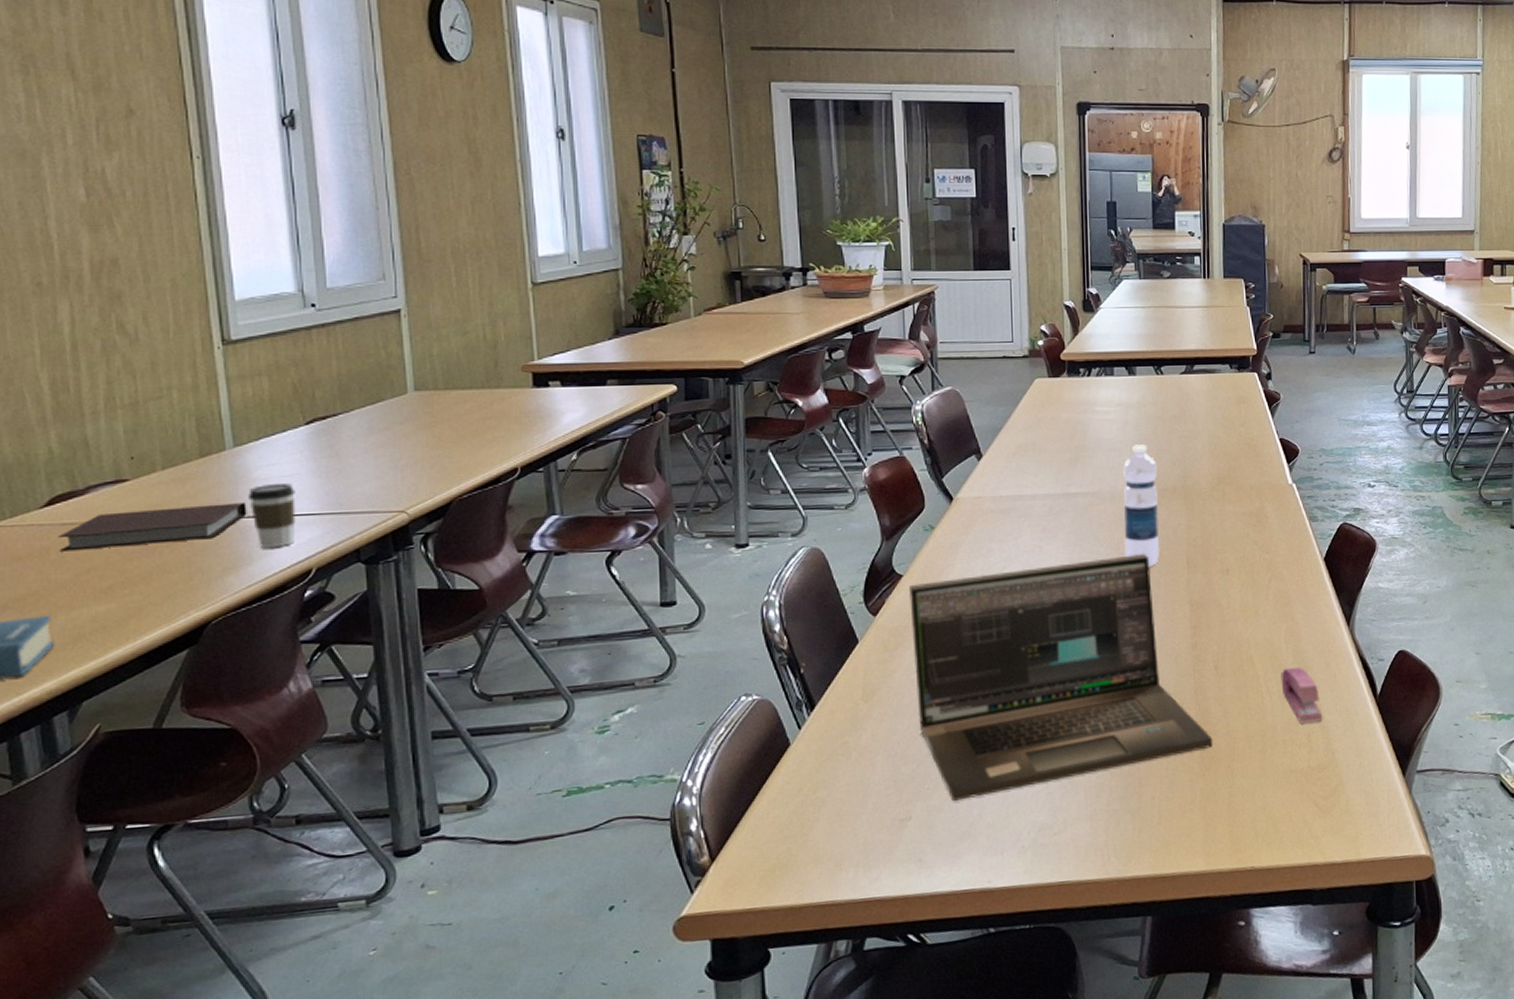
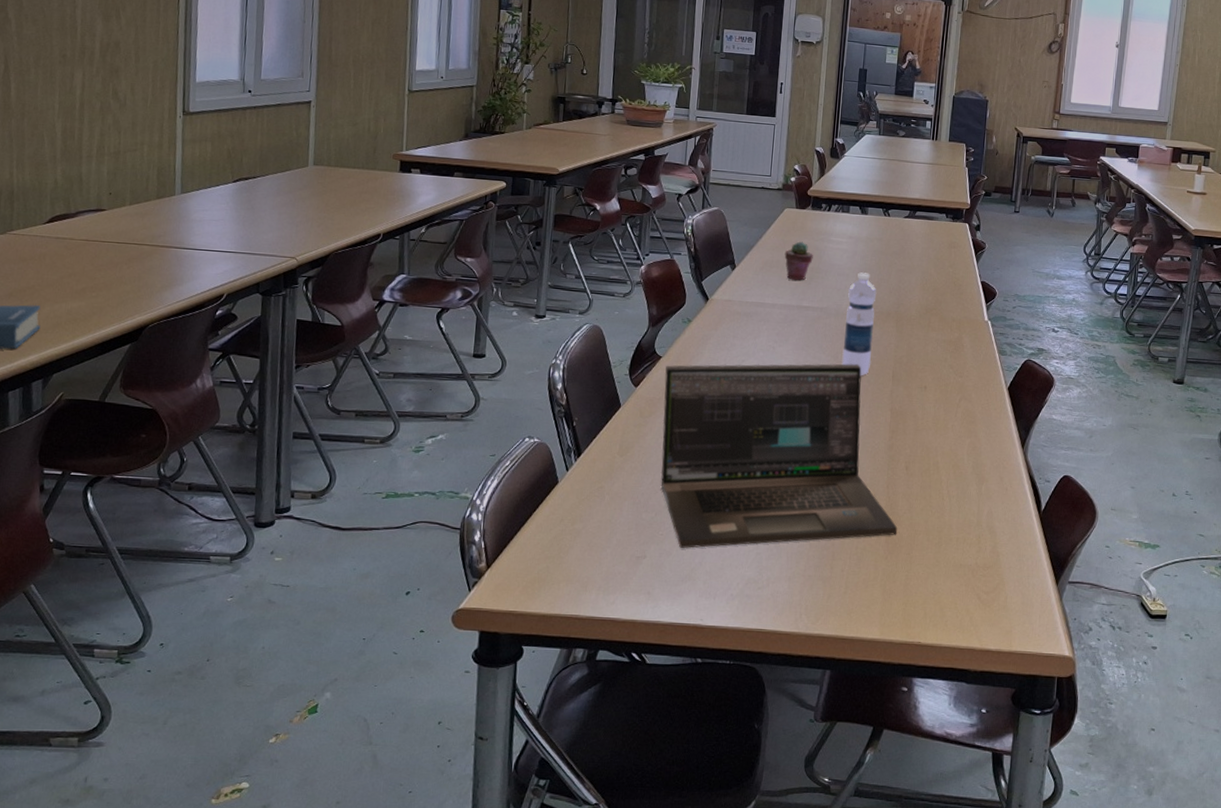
notebook: present [57,503,247,552] -> none [52,233,185,262]
coffee cup: present [248,483,296,549] -> none [186,225,220,275]
potted succulent: none [1040,416,1076,464] -> present [784,241,813,281]
stapler: present [1281,667,1323,723] -> none [960,476,993,526]

